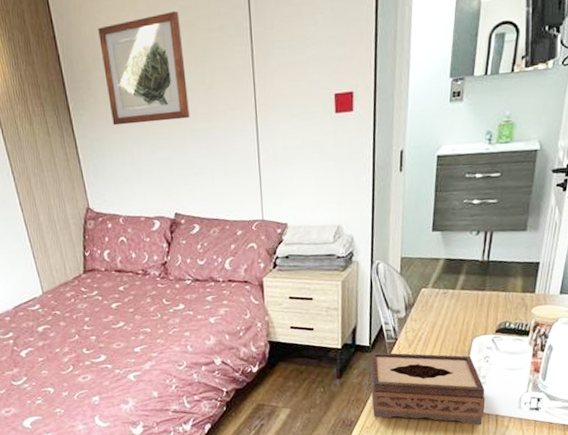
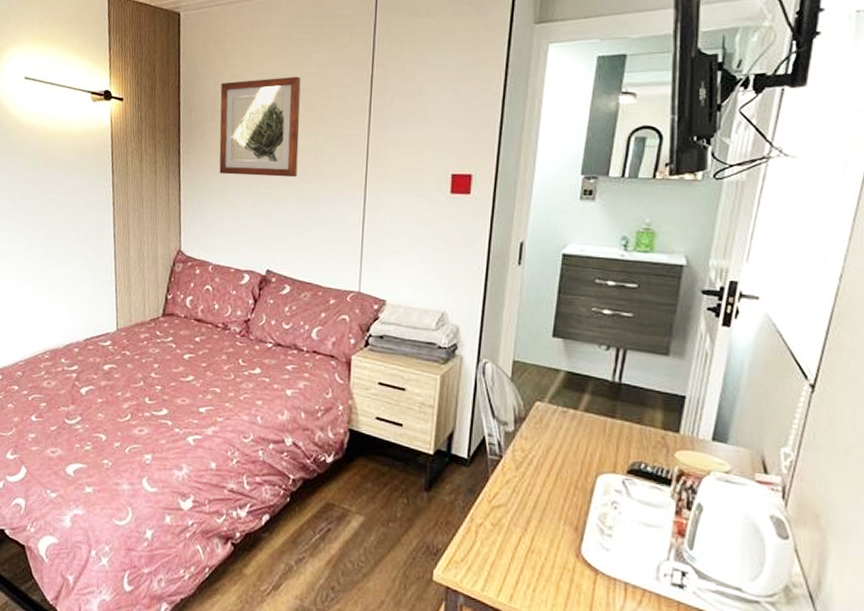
tissue box: present [370,352,485,425] -> none [465,467,611,590]

